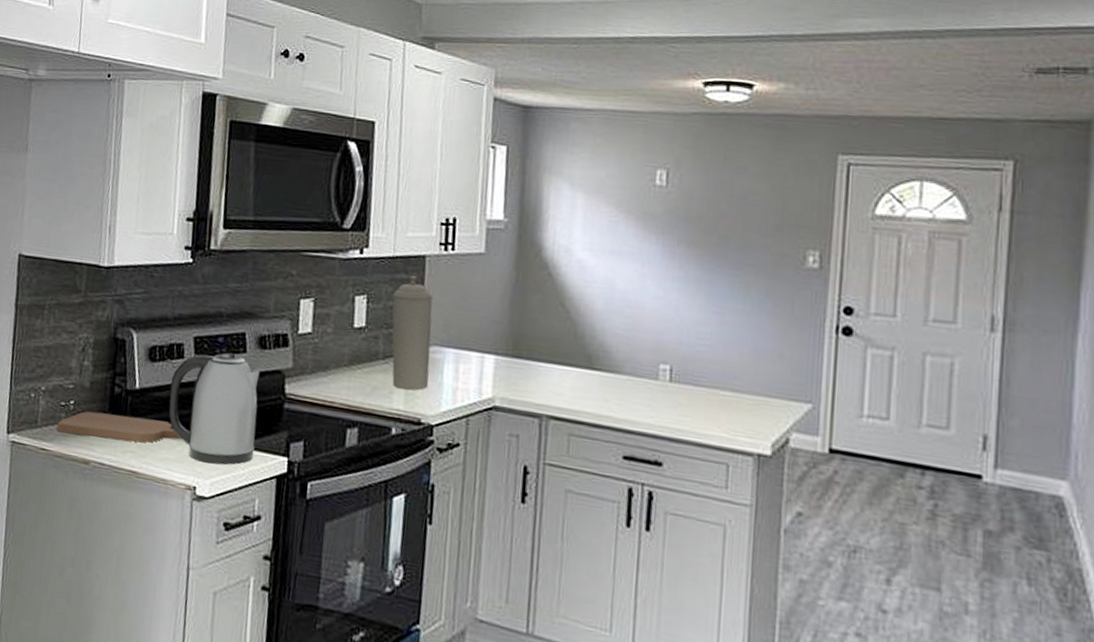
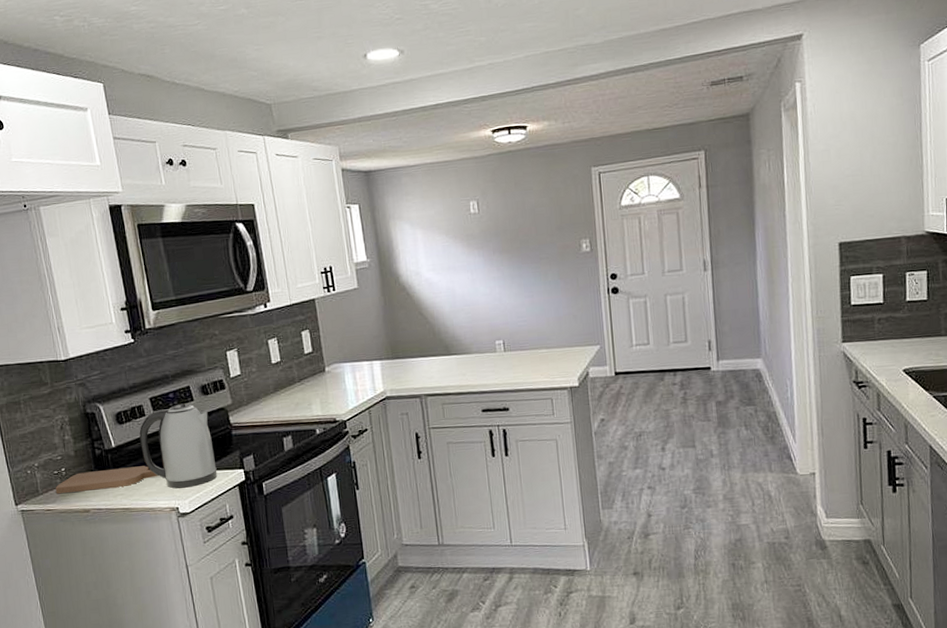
canister: present [392,276,434,391] -> none [296,316,336,400]

